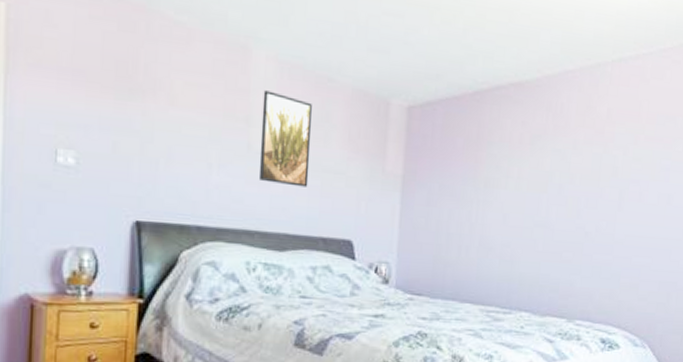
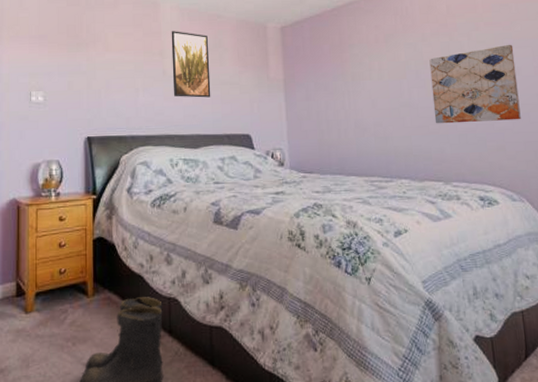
wall art: none [569,166,670,256] -> present [429,44,521,124]

